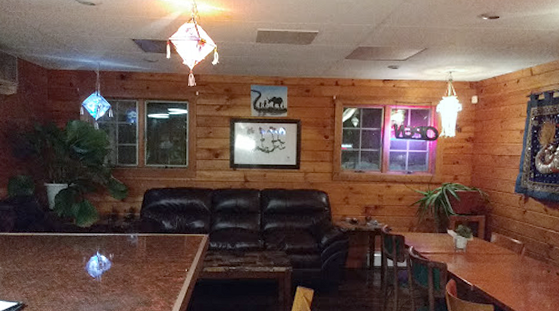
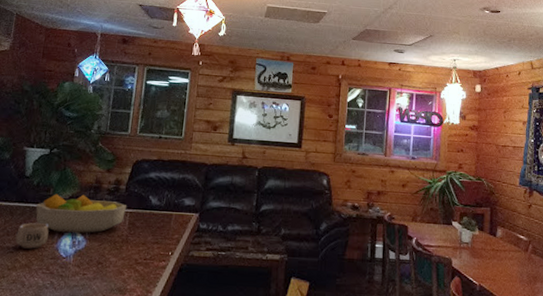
mug: none [50,249,77,272] -> present [15,223,49,249]
fruit bowl: none [63,223,144,257] -> present [36,194,127,234]

